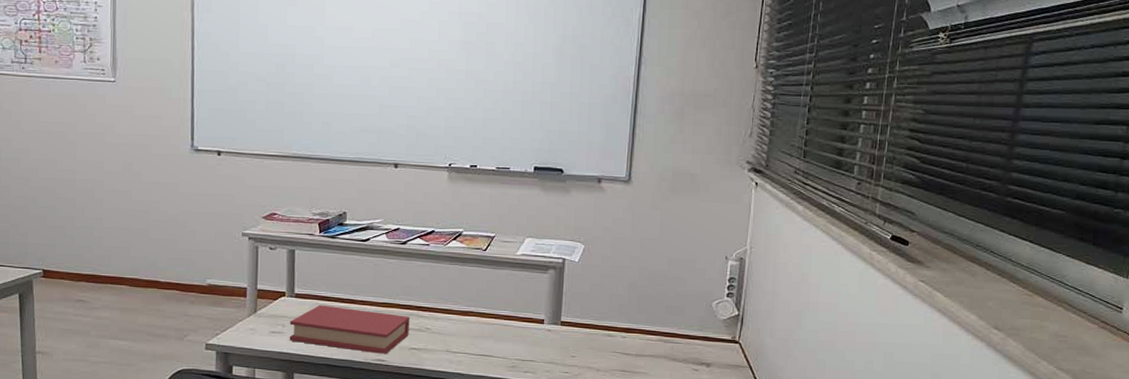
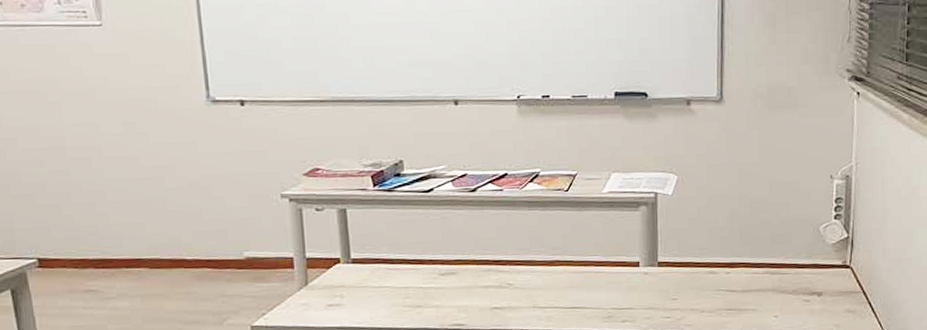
book: present [289,305,410,354] -> none [348,268,489,318]

